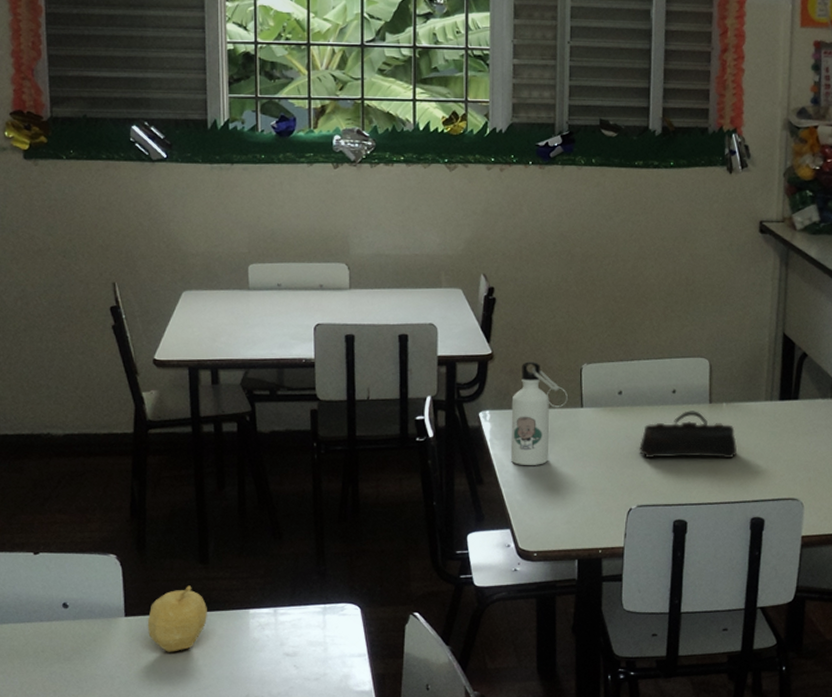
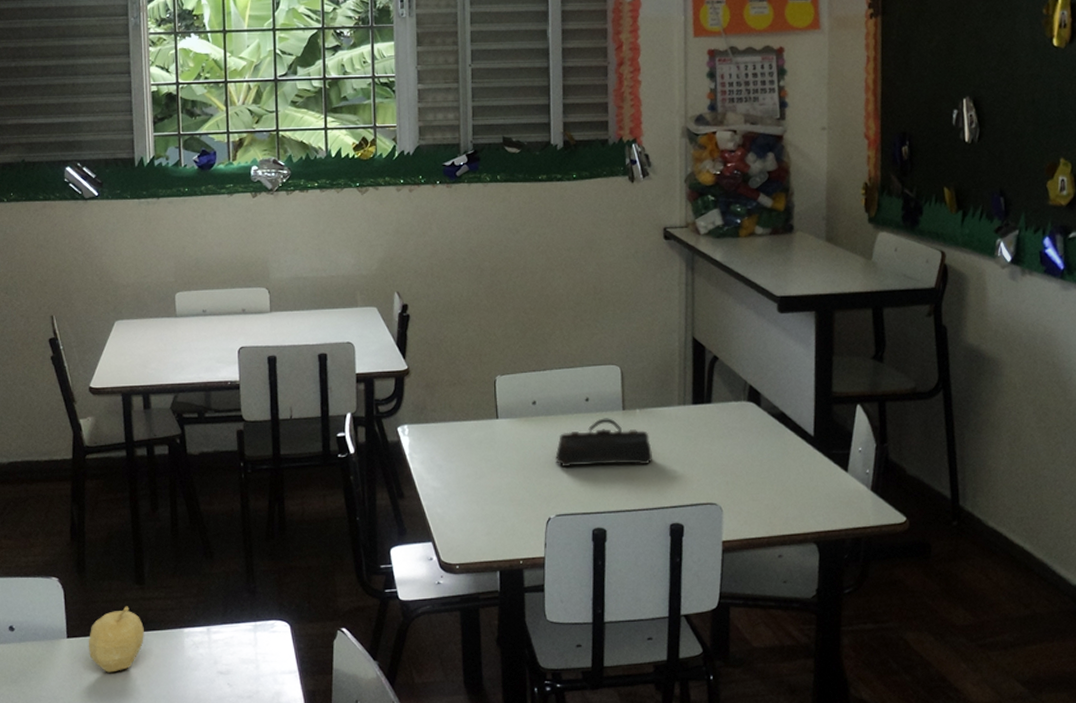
water bottle: present [510,361,568,465] -> none [428,375,483,478]

